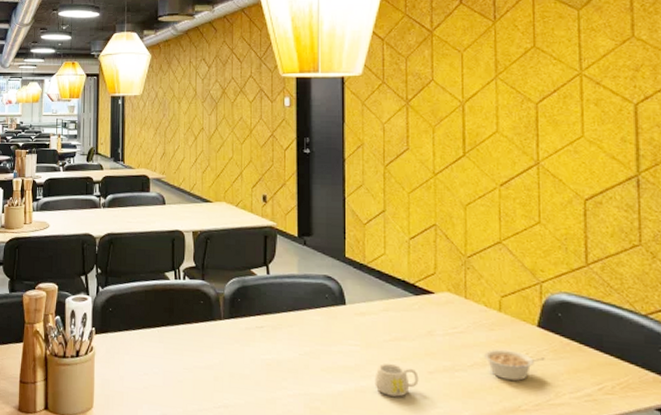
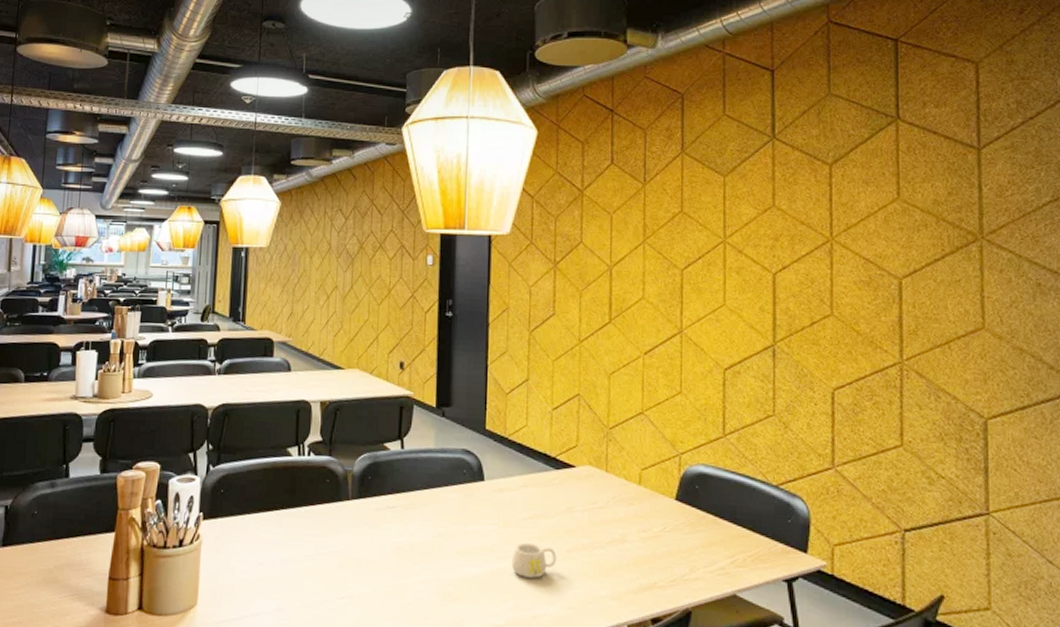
legume: present [484,349,545,381] -> none [623,524,682,557]

